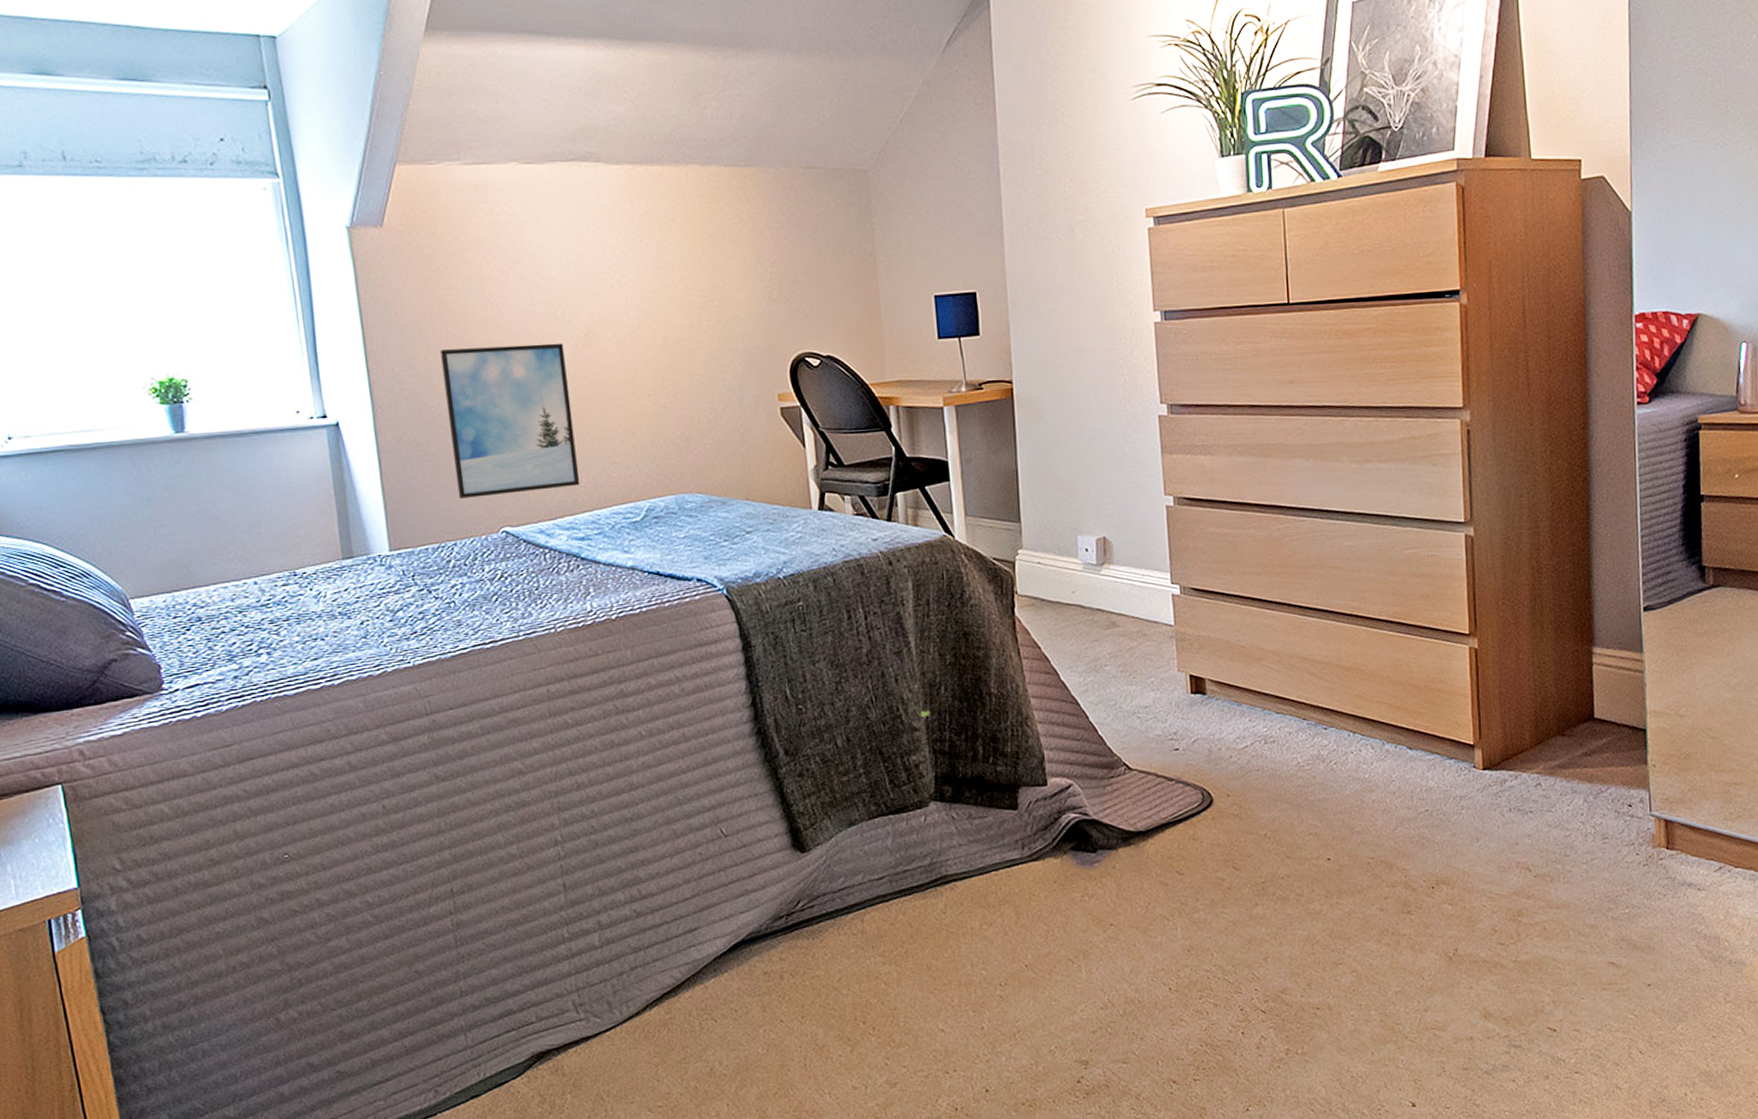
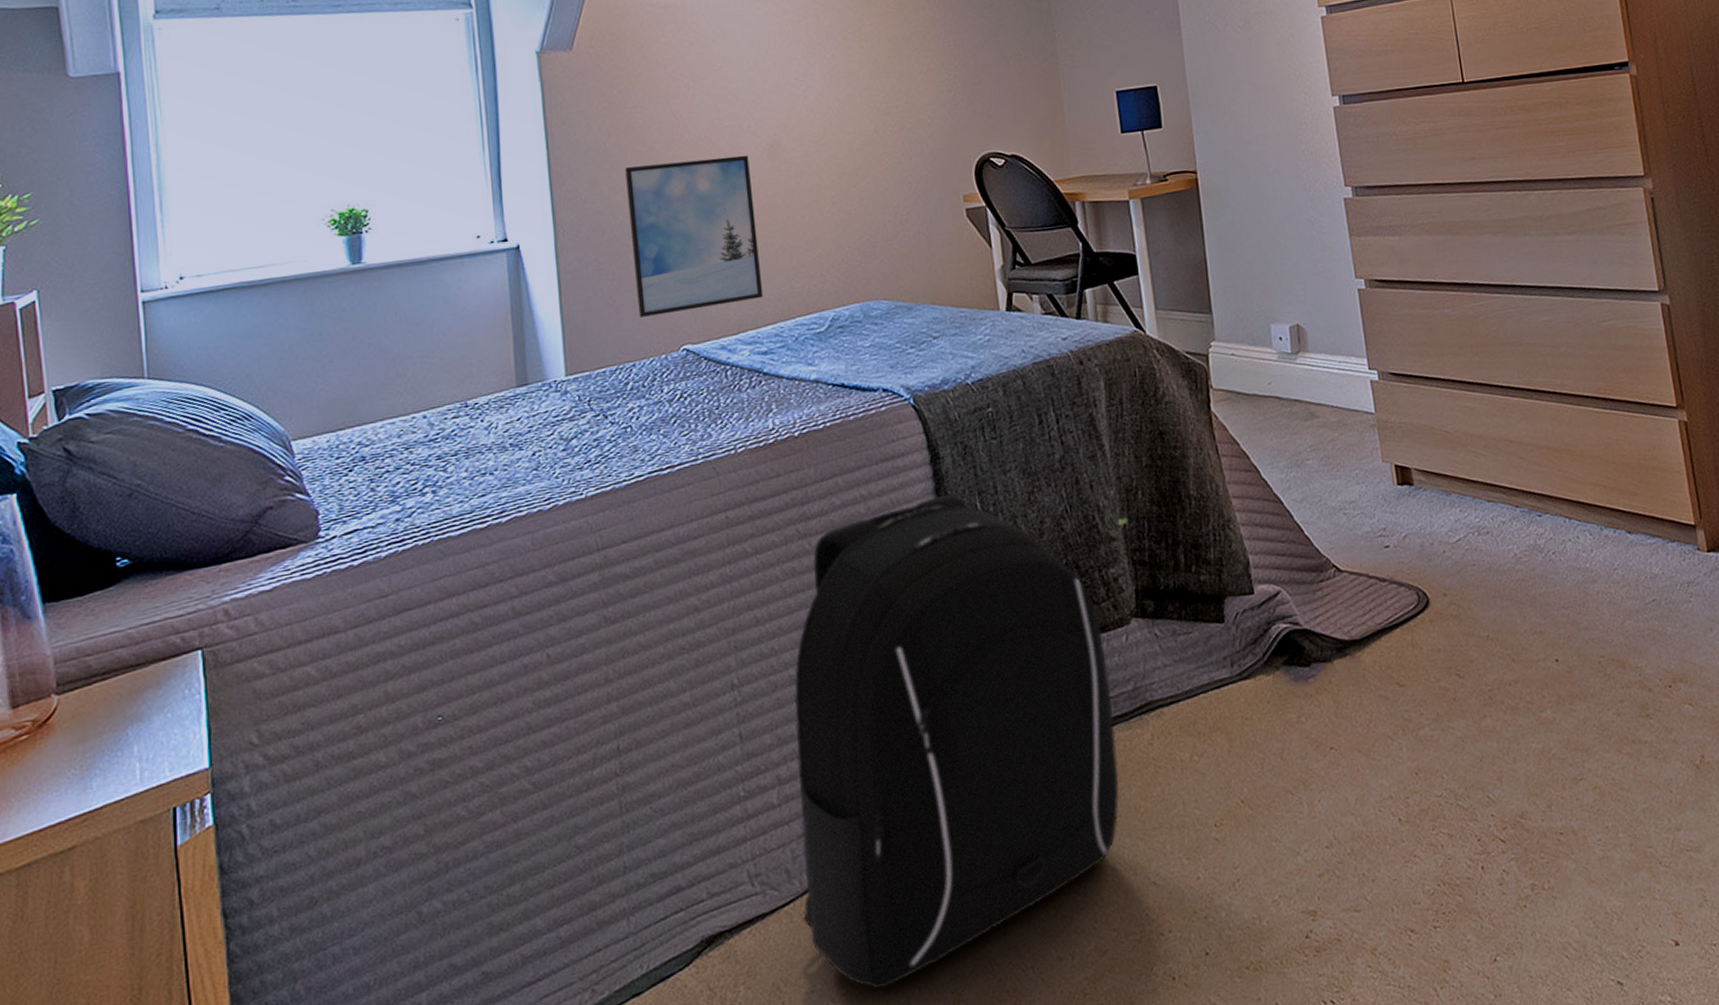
backpack: none [613,680,913,1104] -> present [794,494,1120,989]

